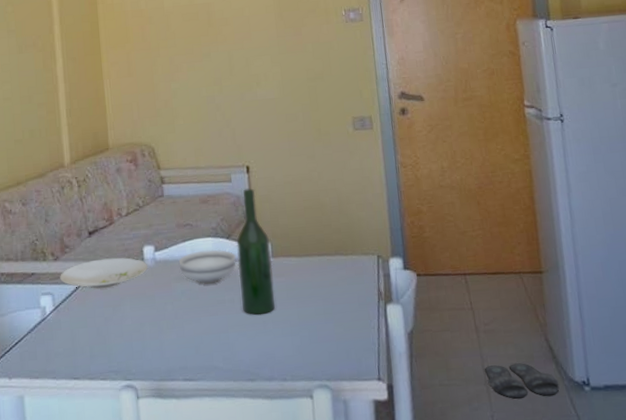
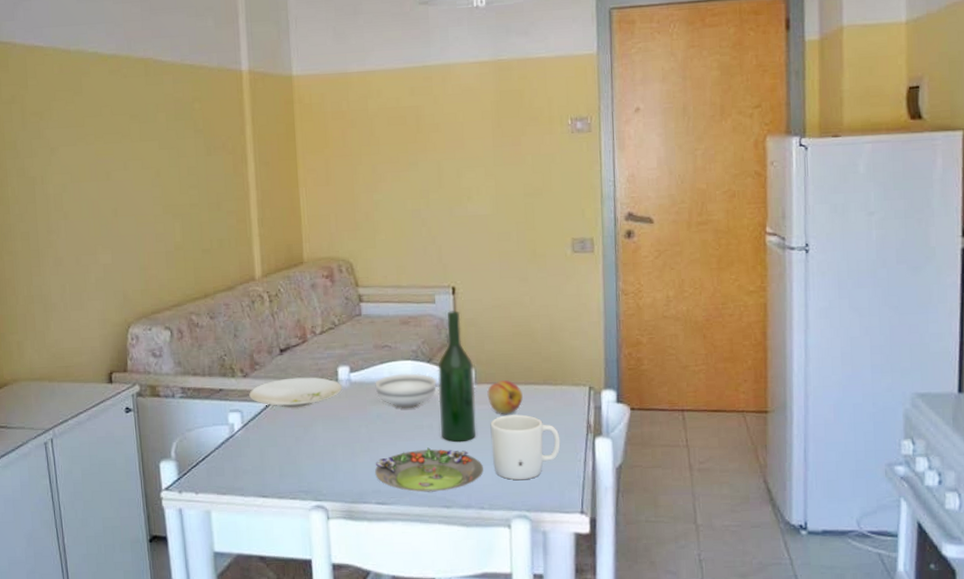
salad plate: none [181,321,284,367] -> present [375,447,483,492]
fruit: none [283,252,317,286] -> present [487,380,523,414]
mug: none [288,285,355,350] -> present [490,414,561,481]
slippers: present [485,363,560,399] -> none [696,503,774,539]

